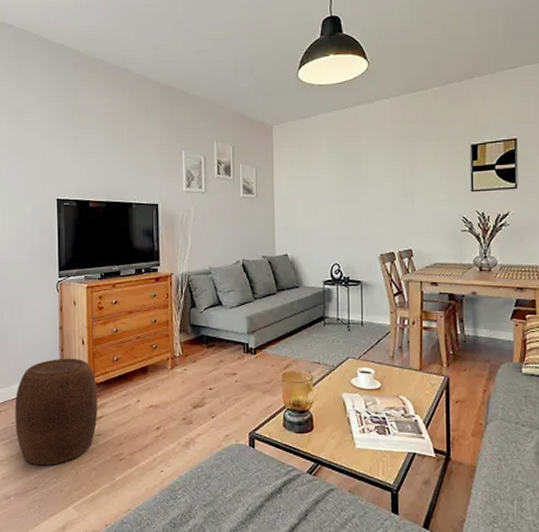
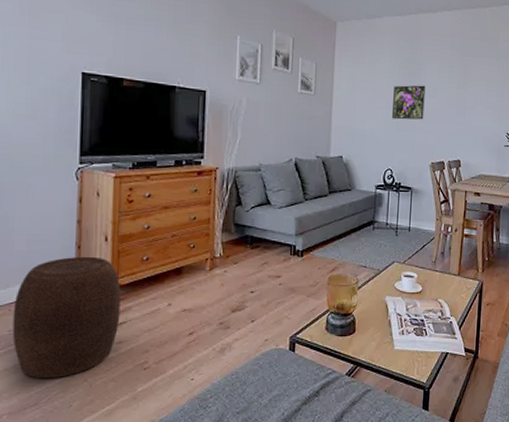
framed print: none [335,177,368,214] -> present [392,85,426,120]

